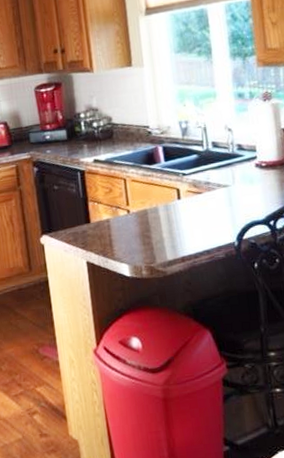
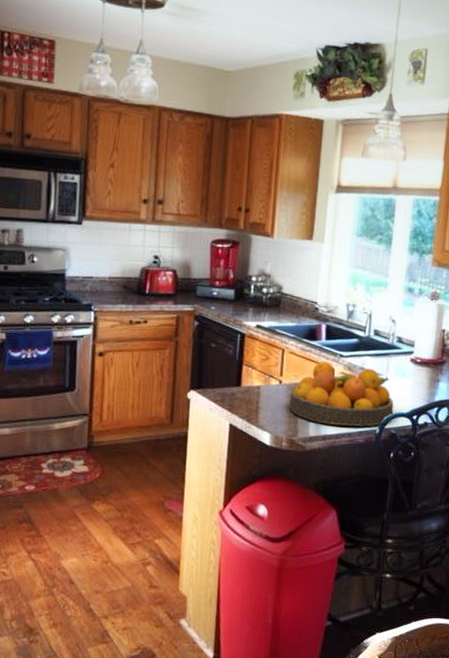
fruit bowl: none [140,181,249,246] -> present [289,361,394,427]

